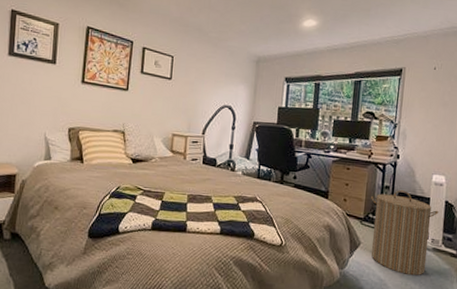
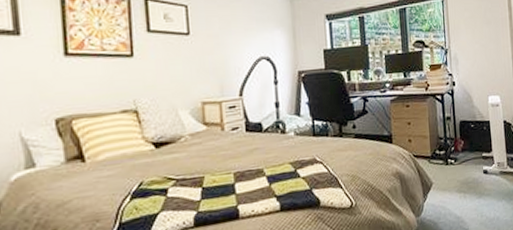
laundry hamper: present [370,190,439,276] -> none [434,118,500,206]

